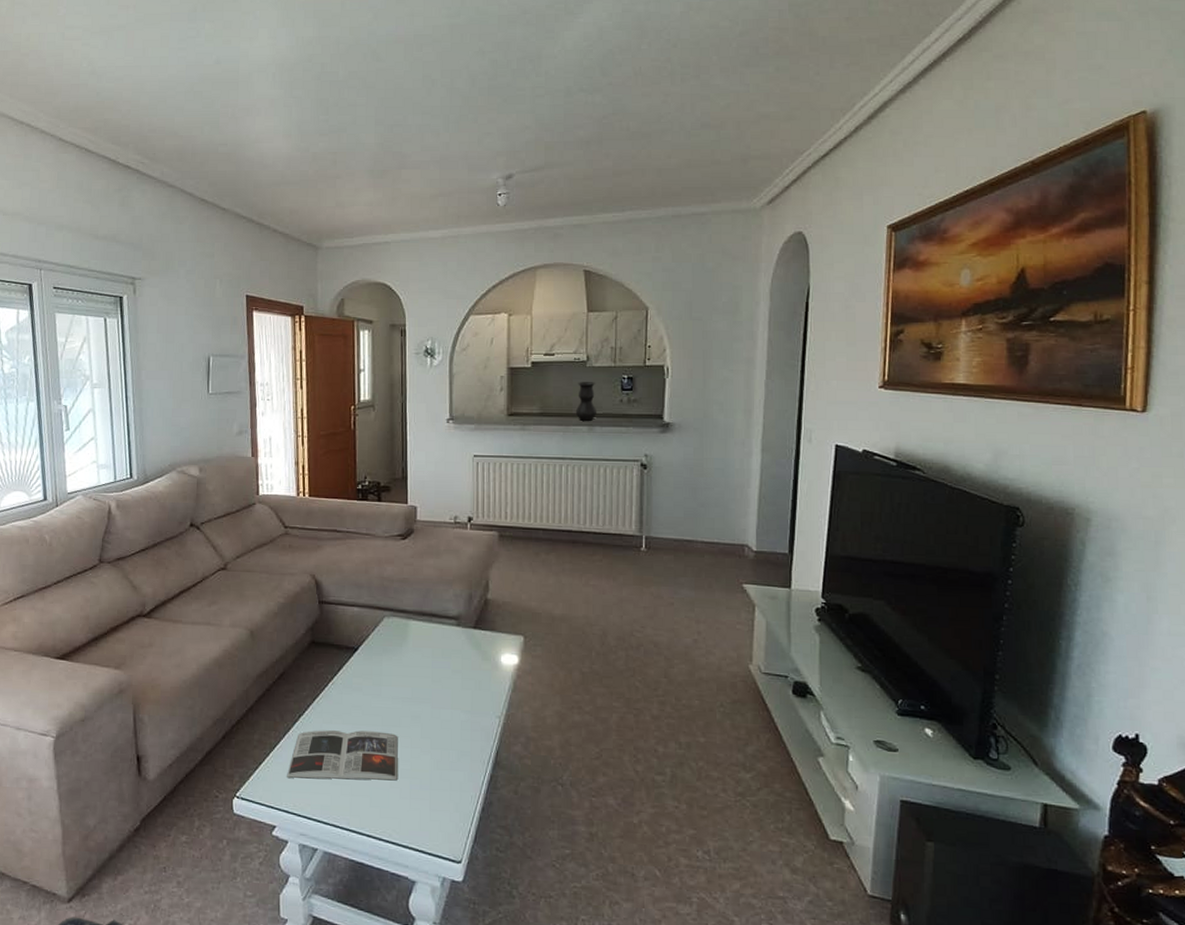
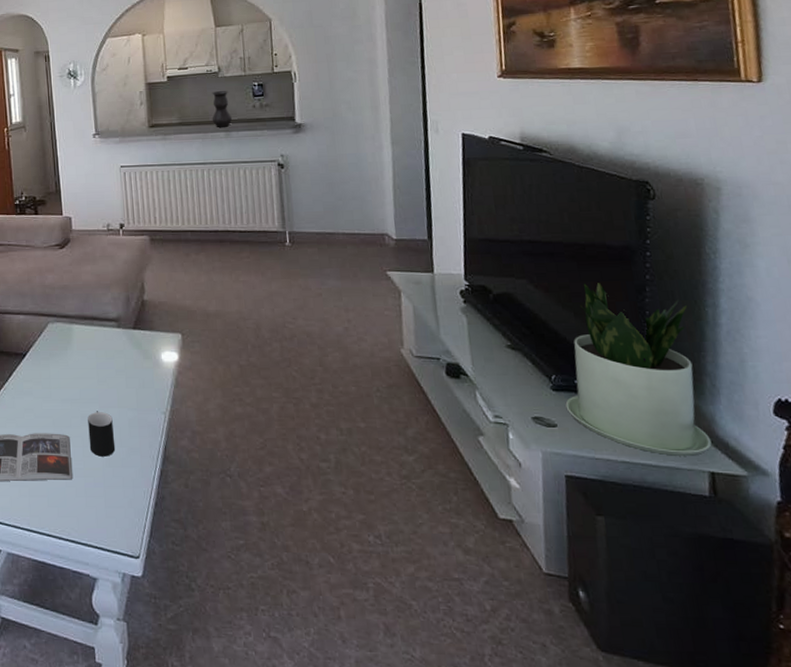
cup: none [418,711,445,759] -> present [88,411,116,457]
planter: none [909,608,1048,787] -> present [565,283,712,456]

